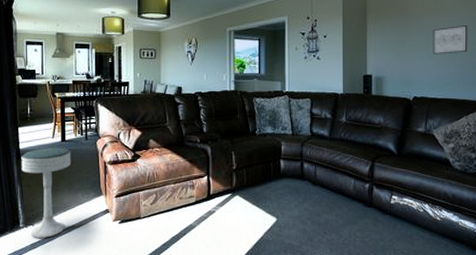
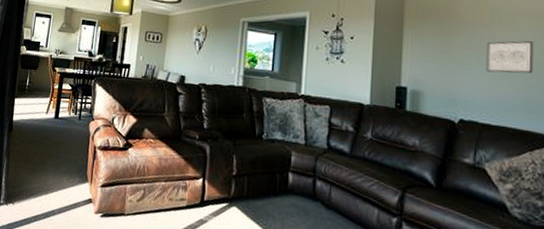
stool: present [21,147,71,238] -> none [10,123,63,220]

